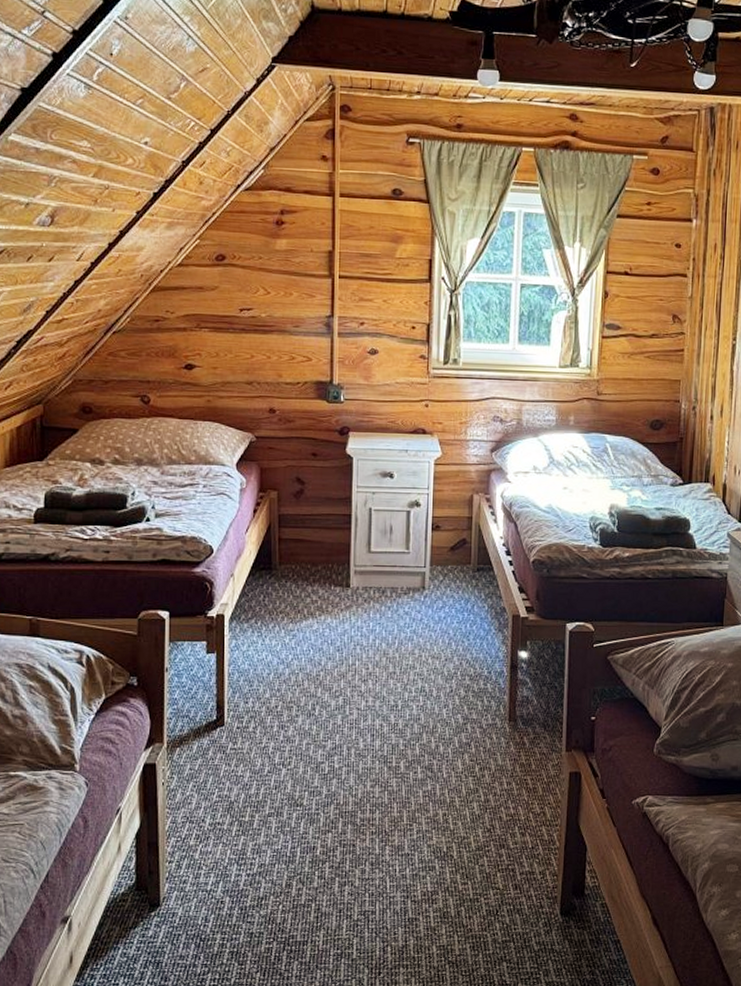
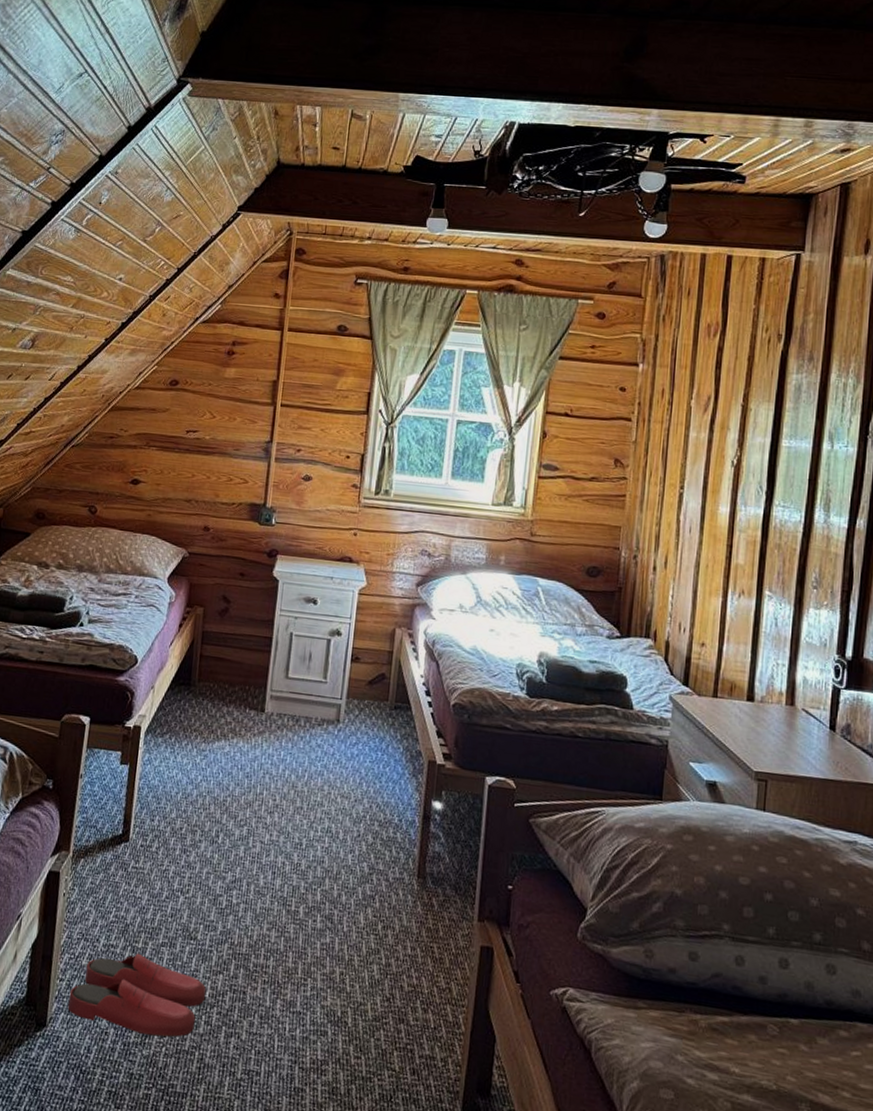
slippers: none [180,826,317,897] -> present [67,953,207,1037]

